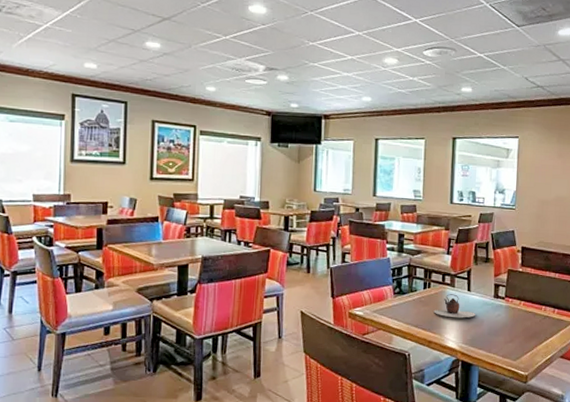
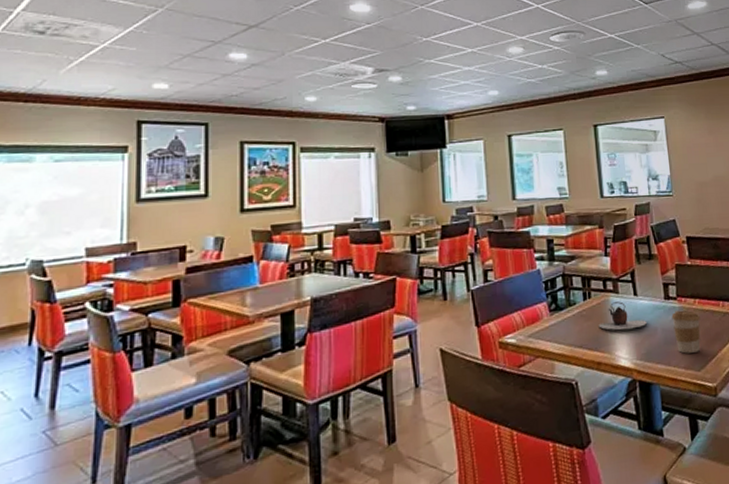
coffee cup: none [498,308,523,345] -> present [671,310,701,354]

